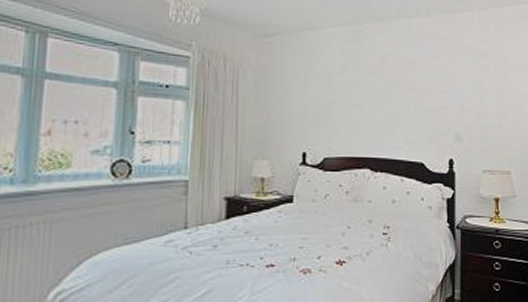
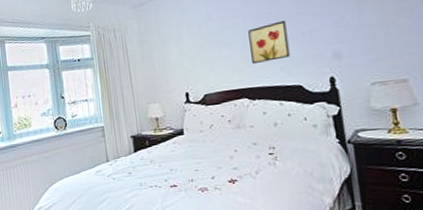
wall art: none [380,92,418,133] -> present [248,20,290,64]

